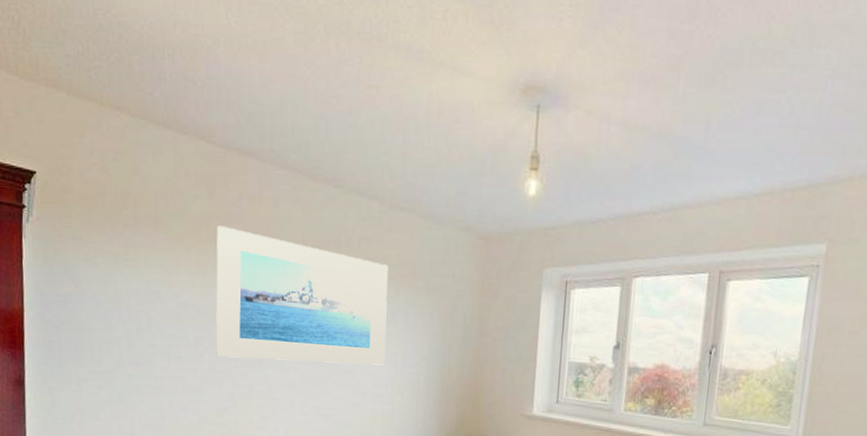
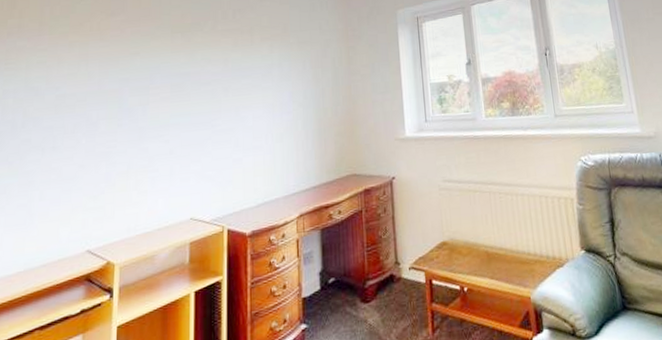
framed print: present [216,226,388,366] -> none [94,19,264,139]

